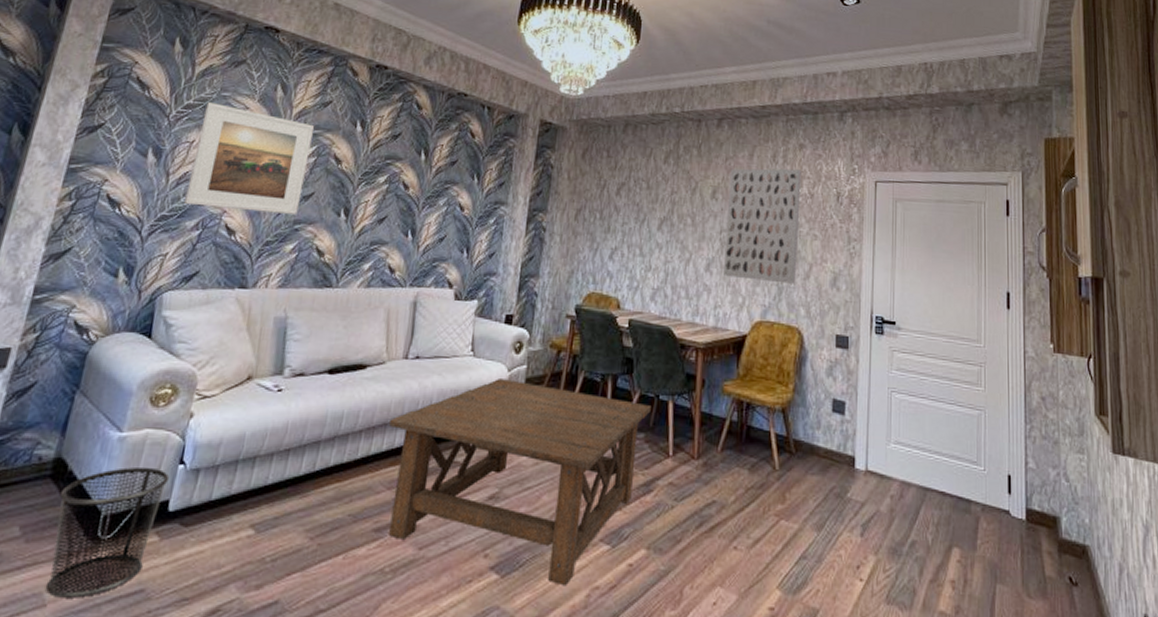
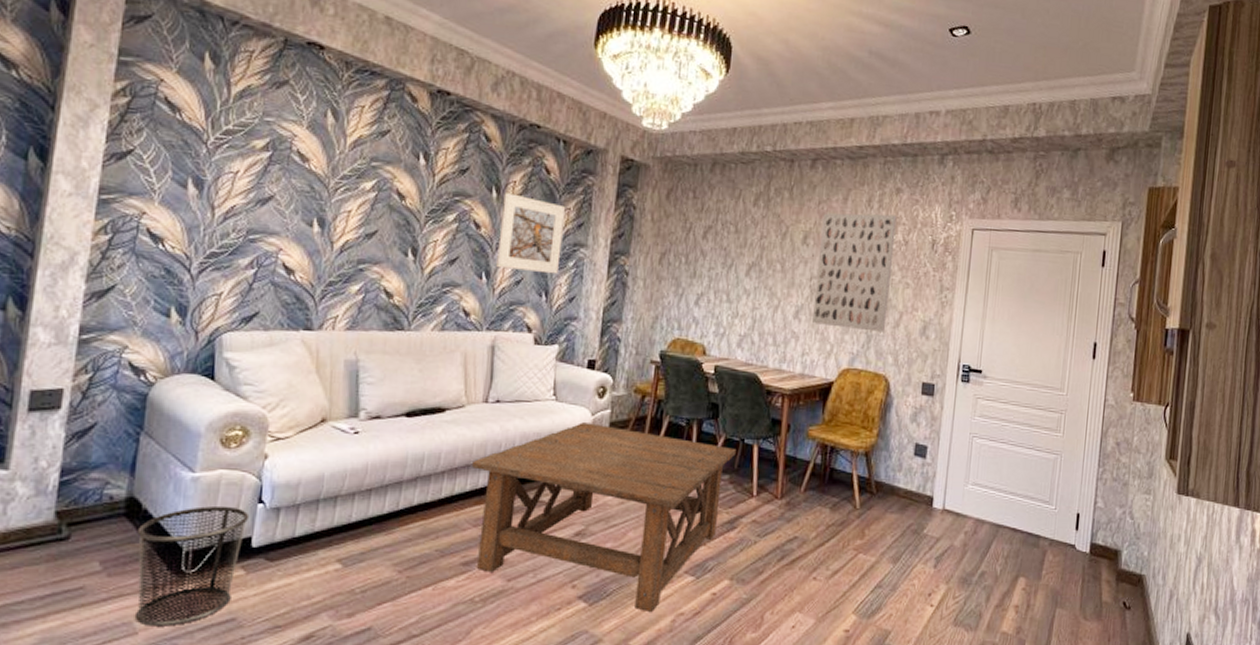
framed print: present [184,101,314,214] -> none [235,127,372,254]
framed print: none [422,155,489,232] -> present [496,193,566,275]

